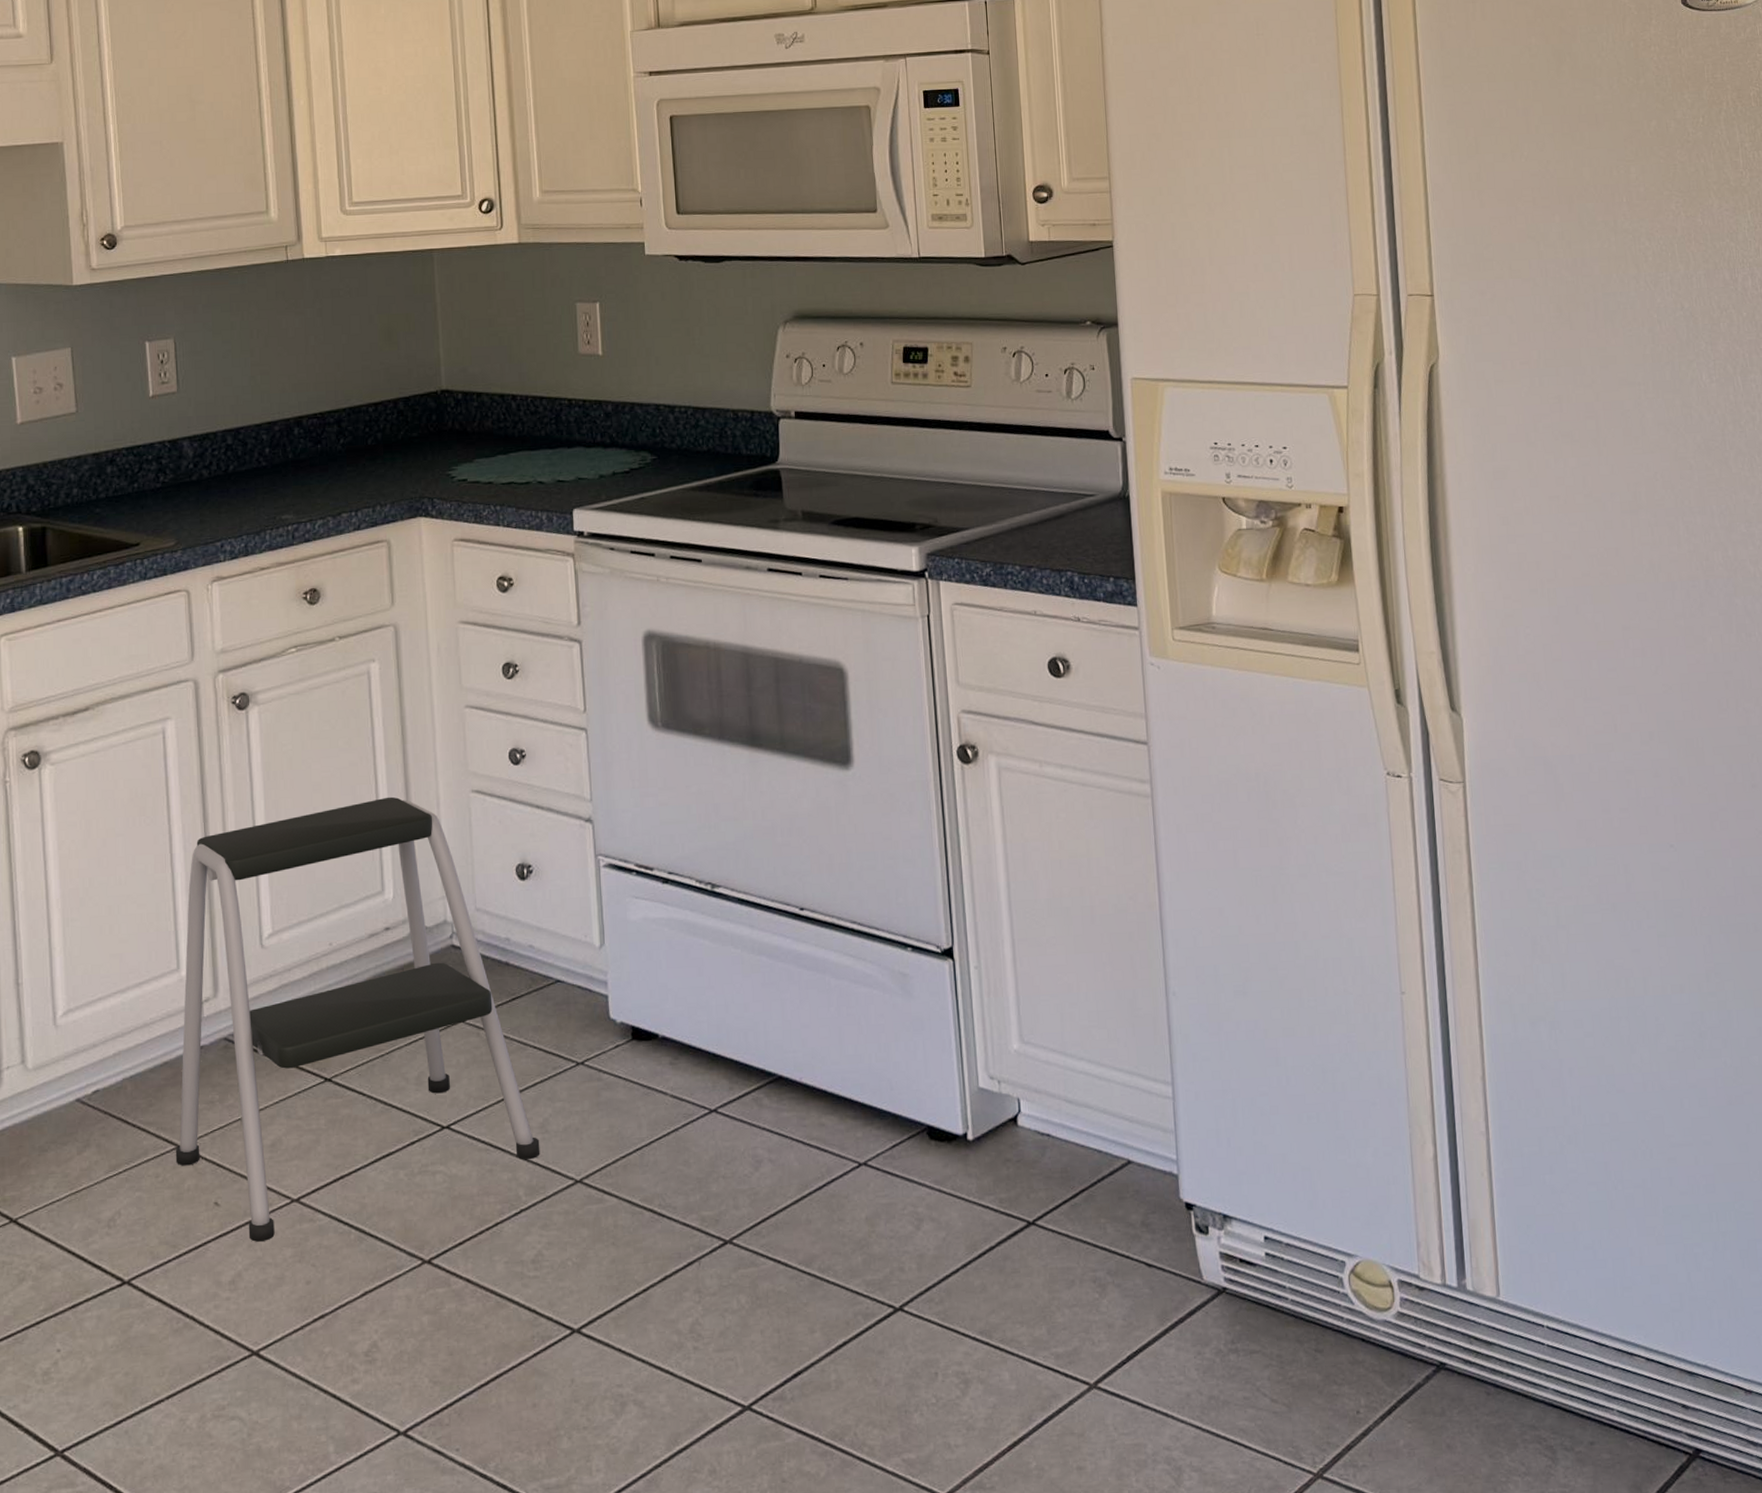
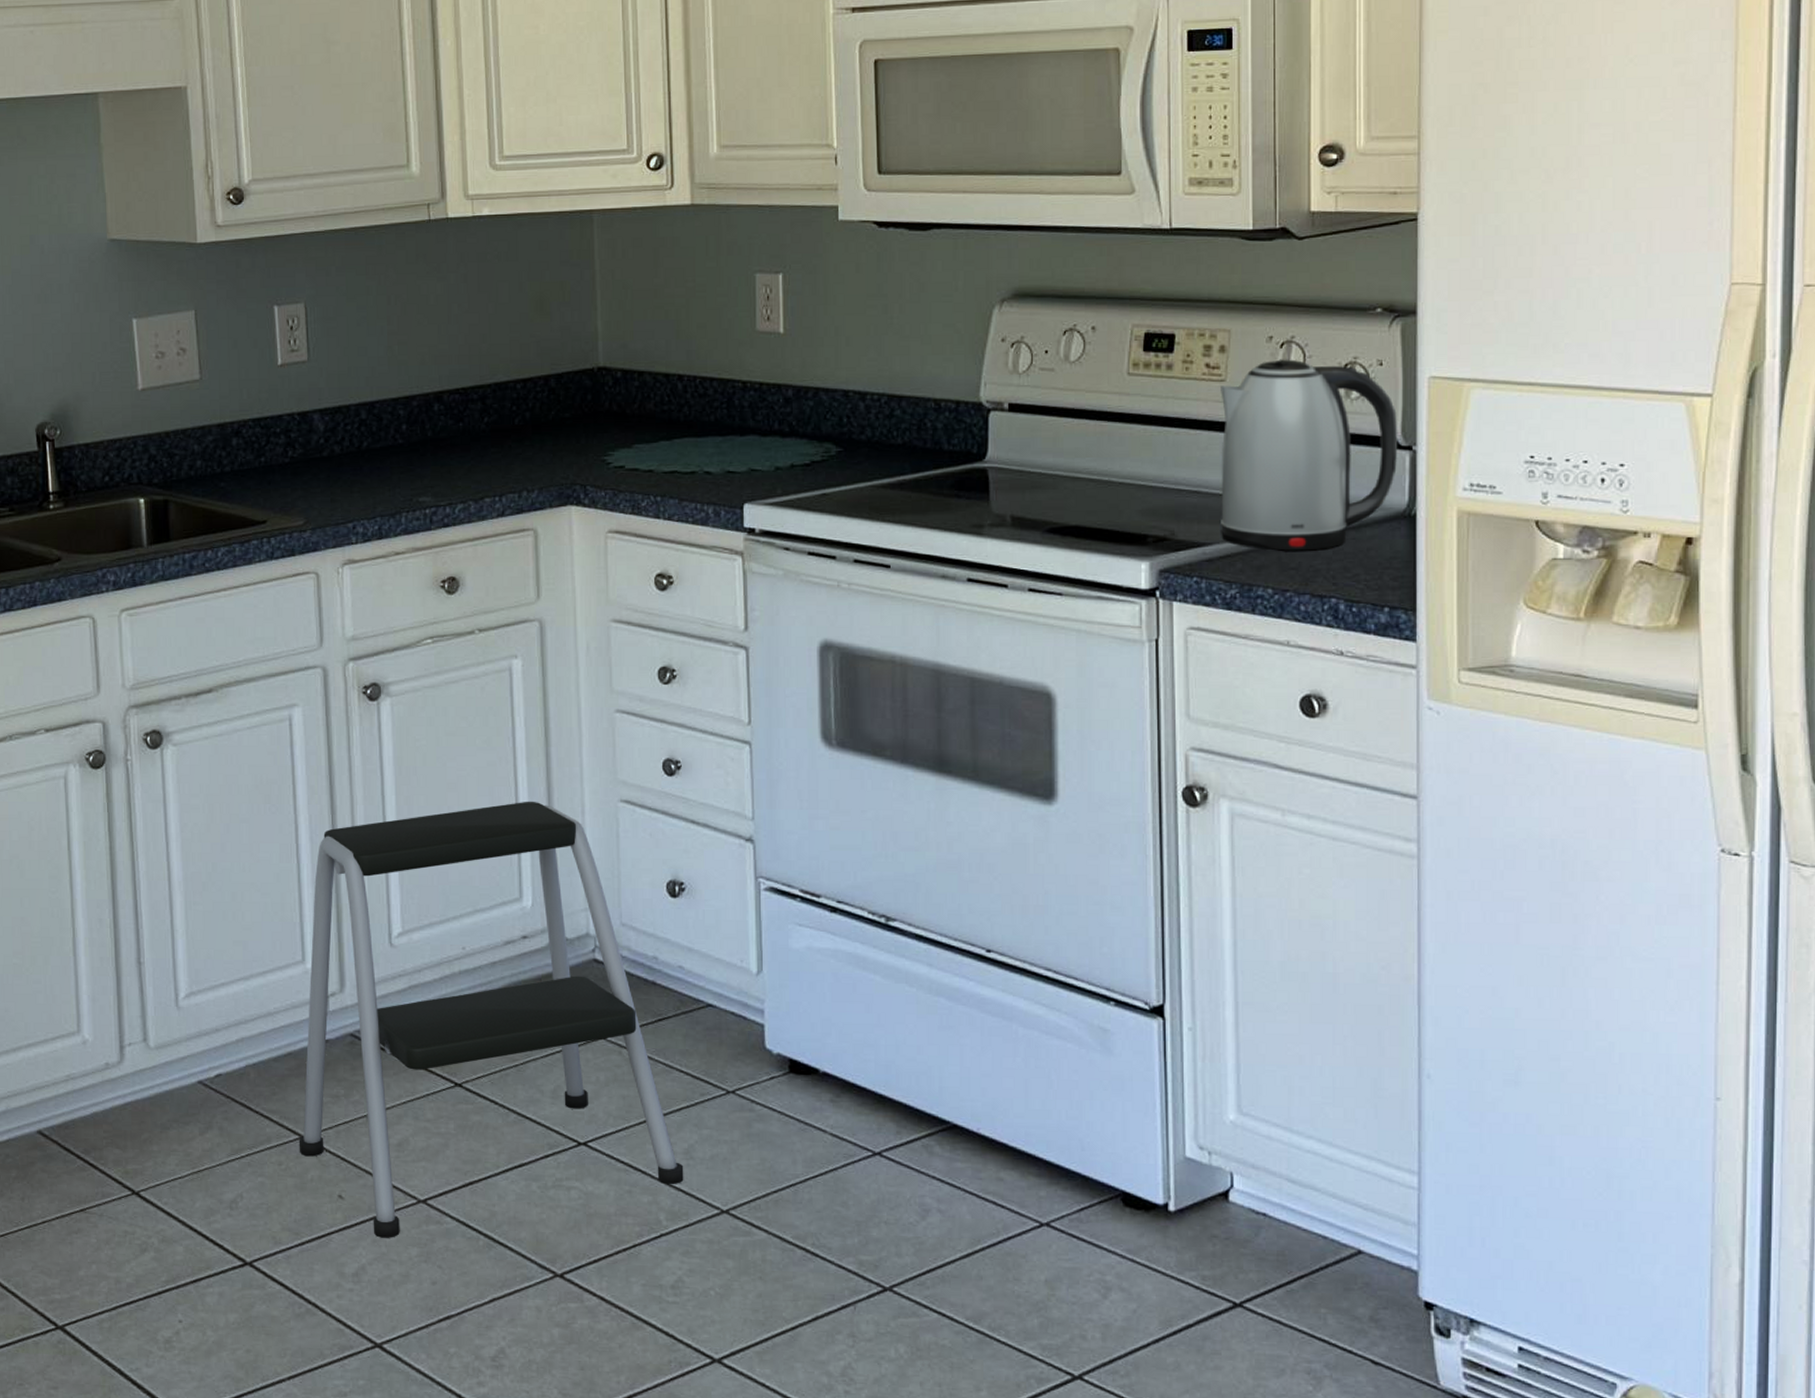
kettle: none [967,366,1112,533] -> present [1219,359,1398,551]

